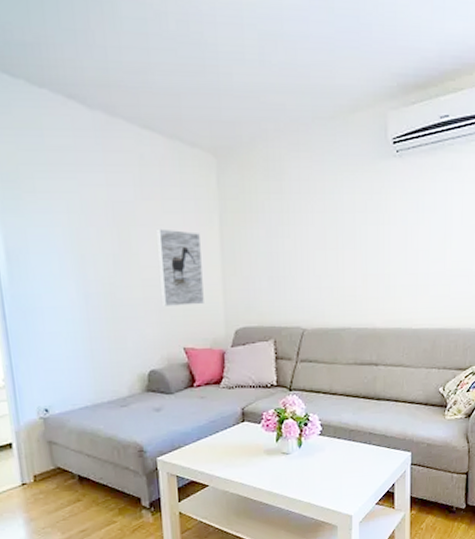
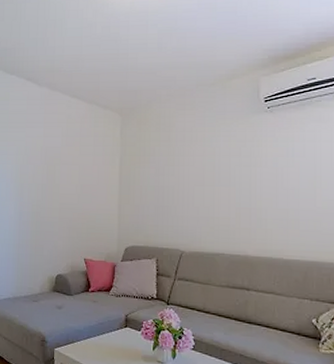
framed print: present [157,228,204,306] -> none [72,166,104,226]

